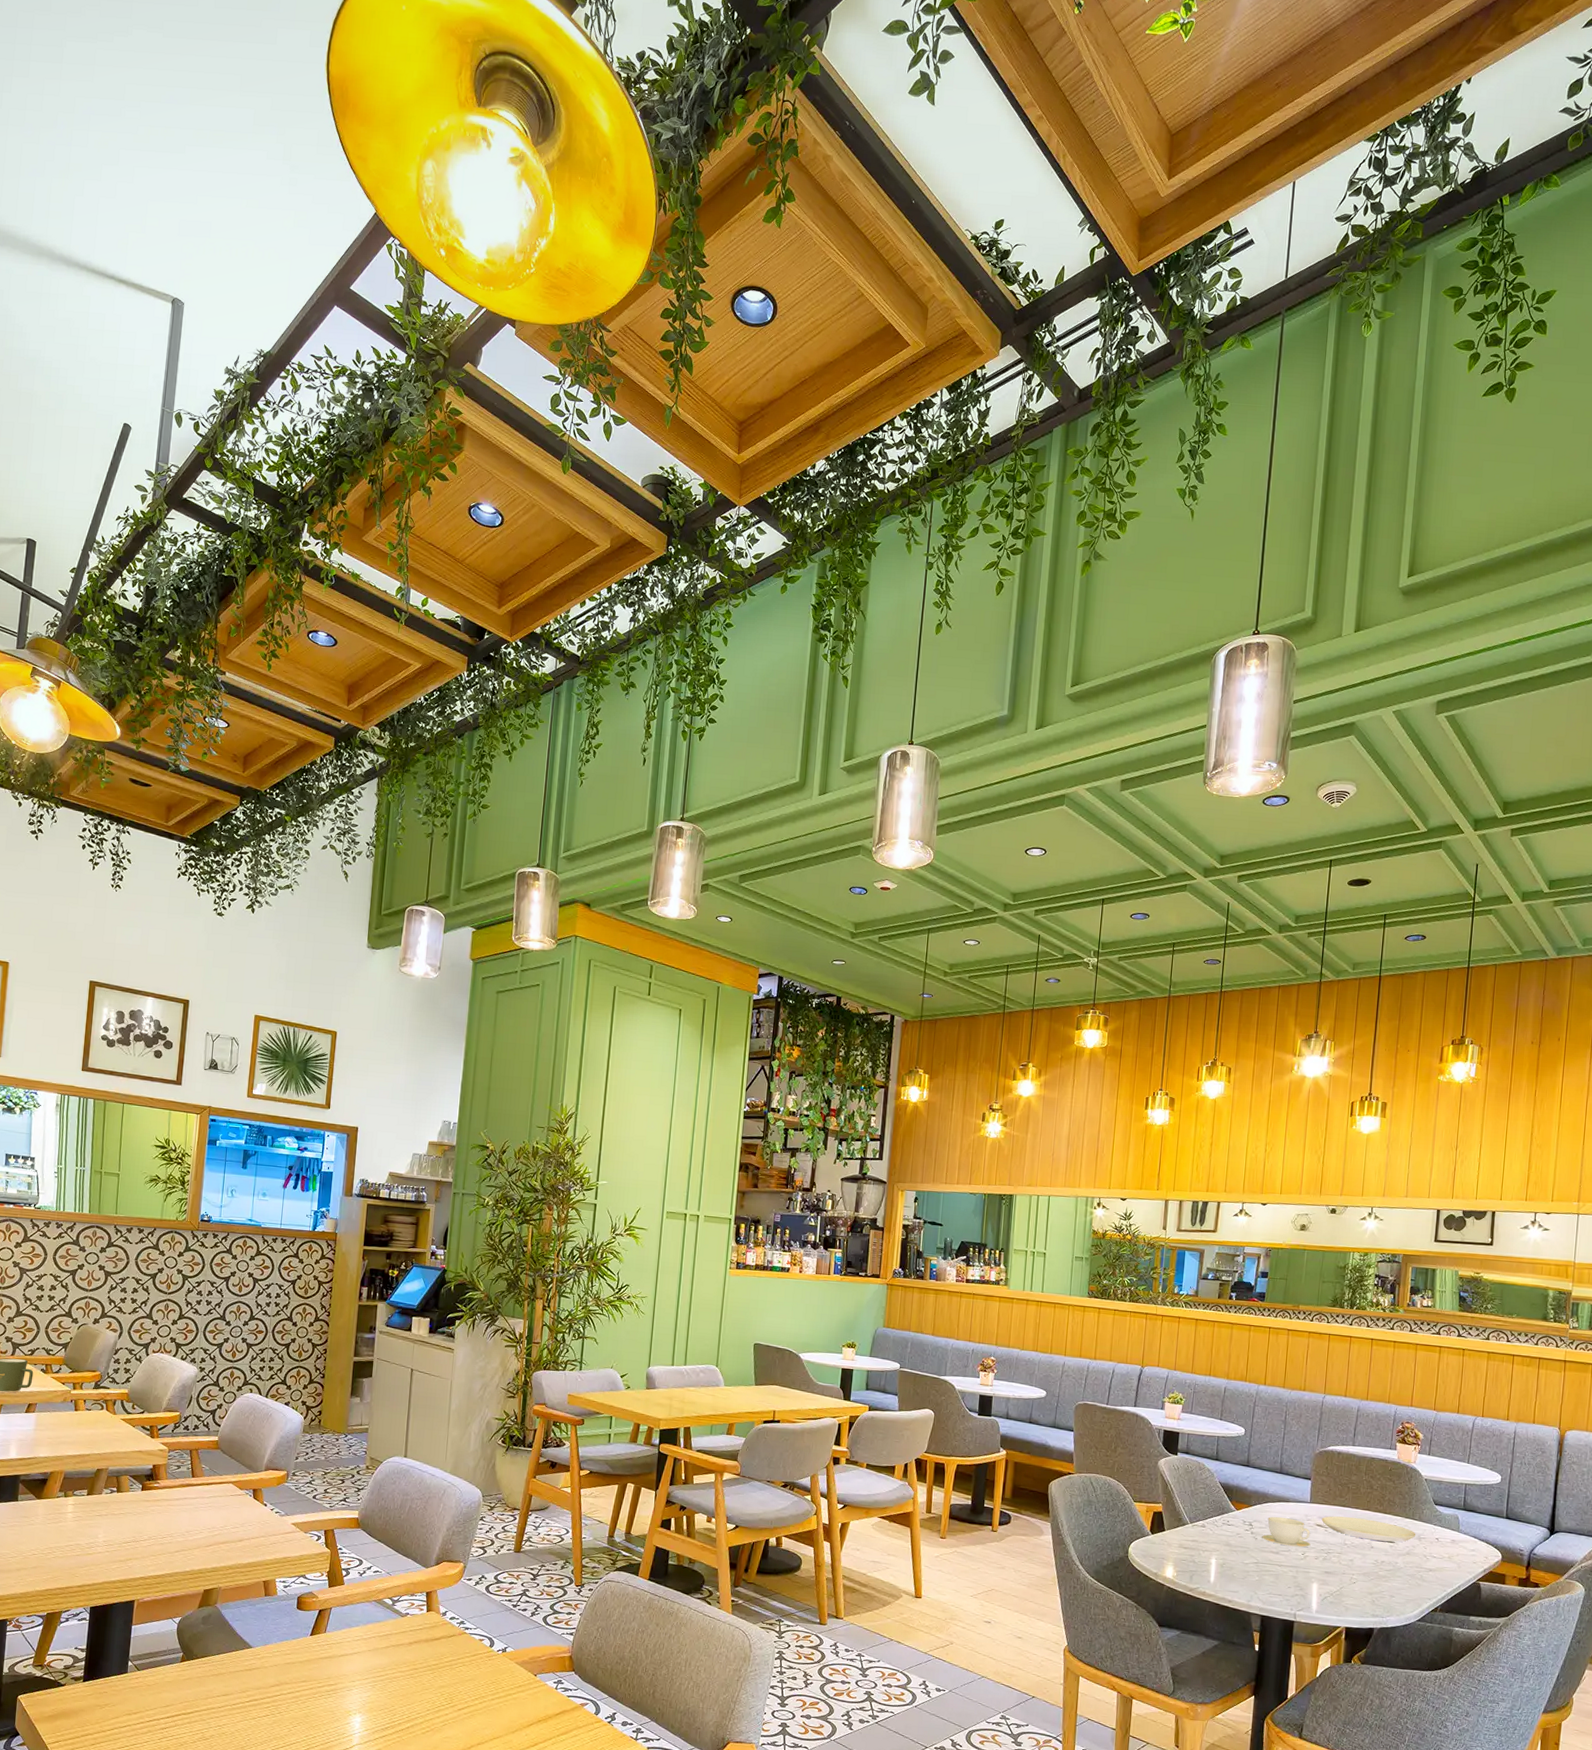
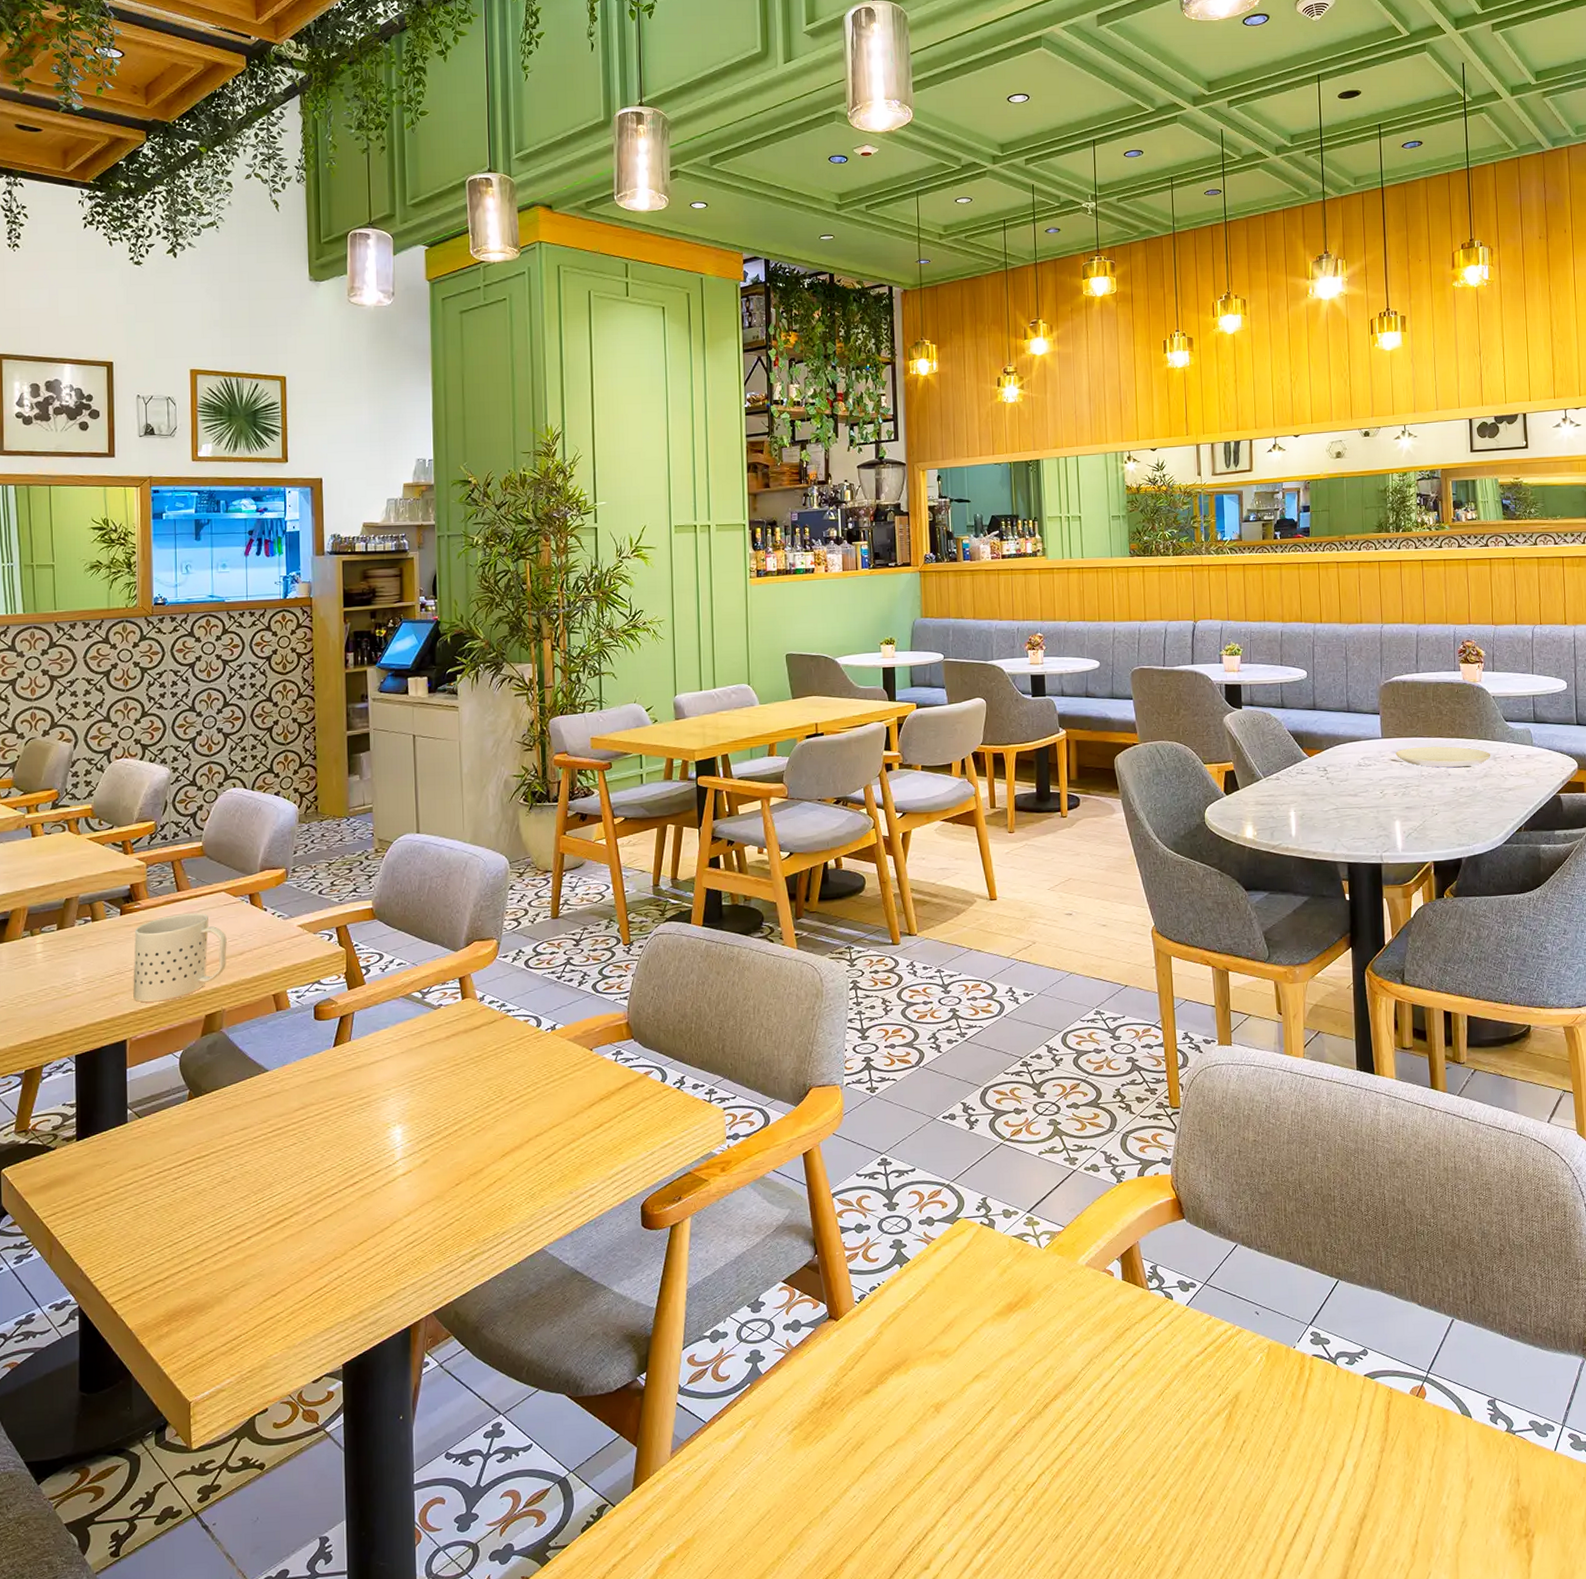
mug: none [144,1497,230,1572] -> present [133,913,227,1003]
teacup: present [1262,1517,1311,1548] -> none [1338,757,1388,787]

